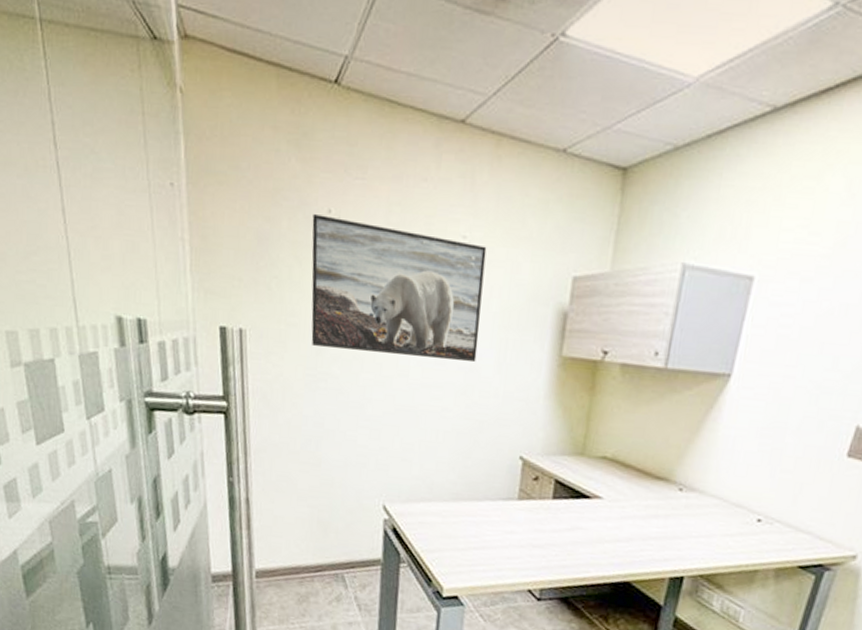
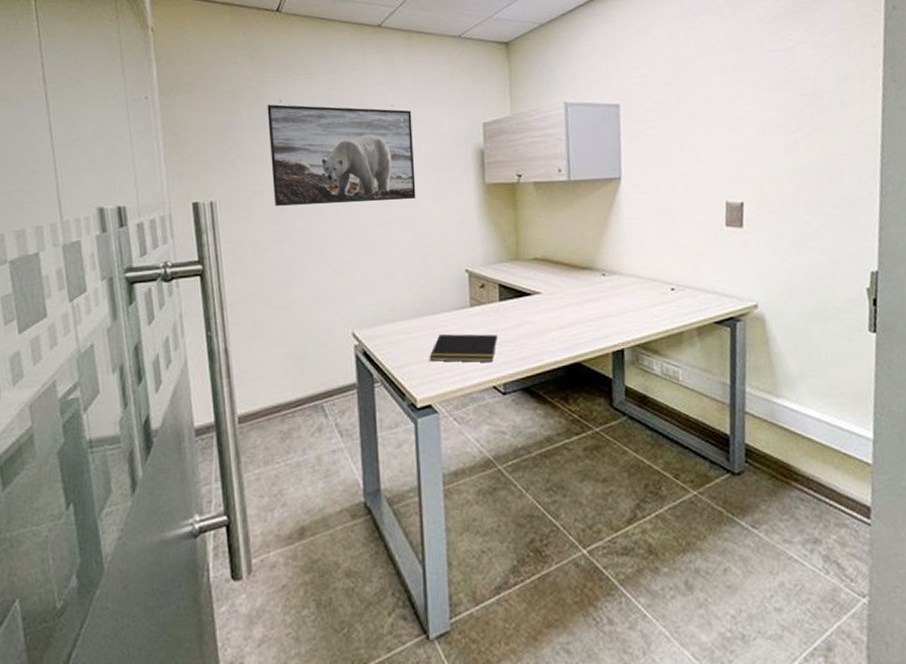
notepad: none [463,523,544,565] -> present [429,334,498,363]

